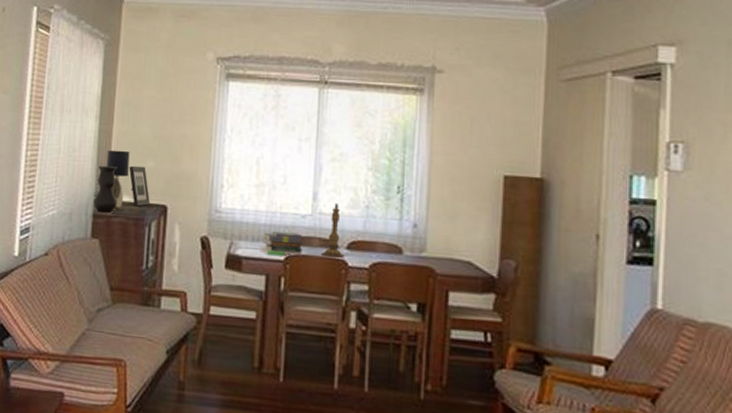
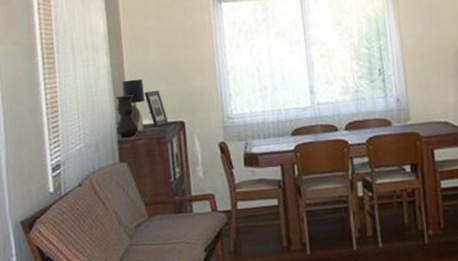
books: present [259,231,303,257] -> none [271,124,309,149]
candlestick: present [320,202,345,258] -> none [324,92,345,140]

